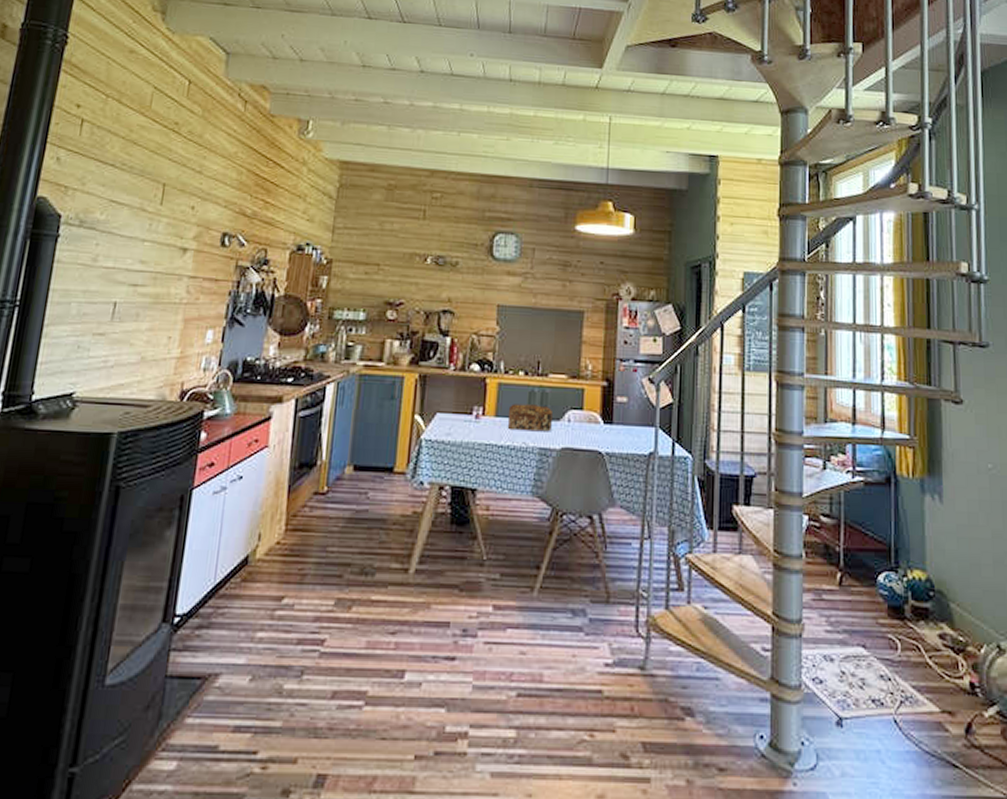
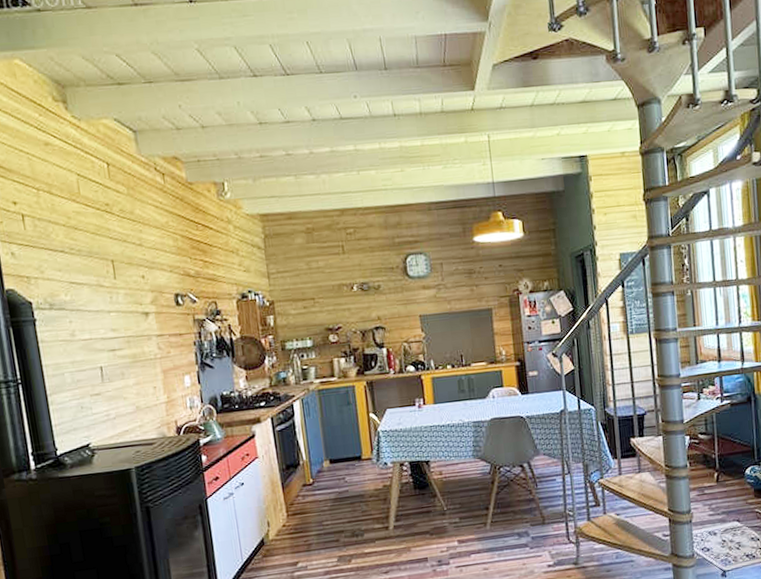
bread loaf: present [507,404,554,432] -> none [443,389,481,413]

